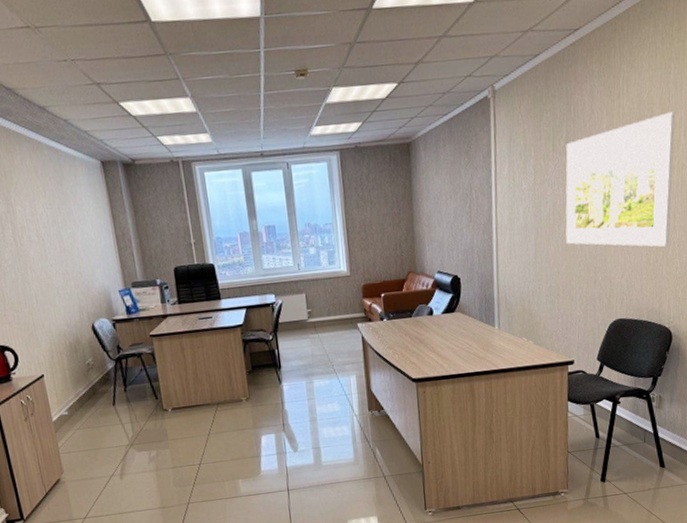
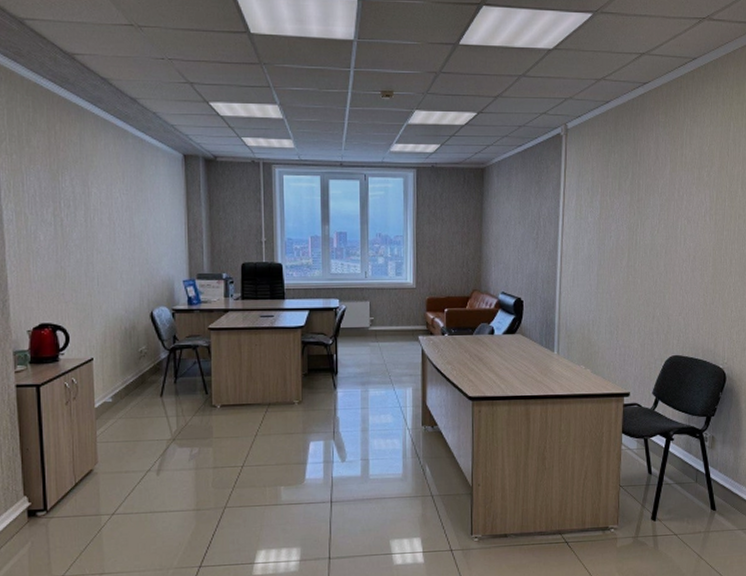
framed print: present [565,112,675,247] -> none [627,165,733,289]

